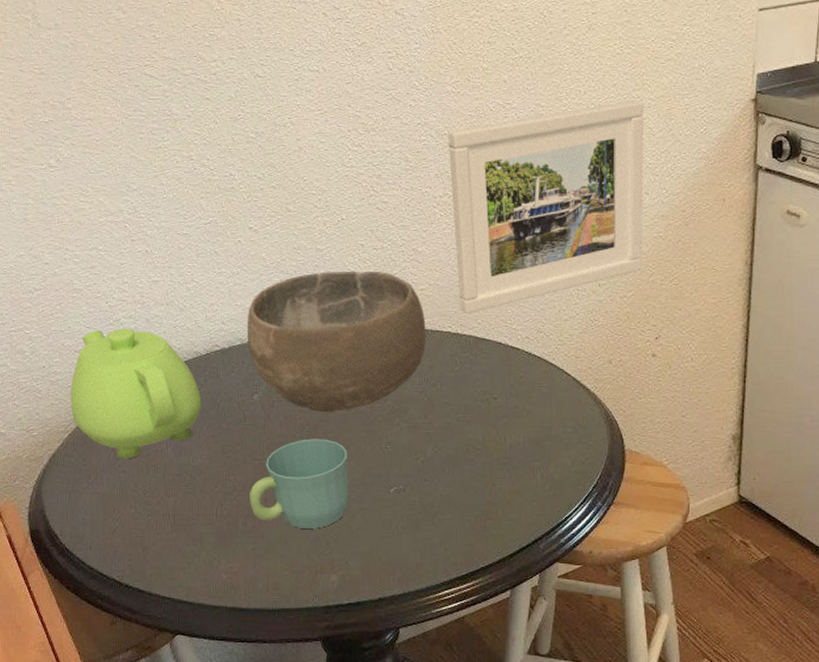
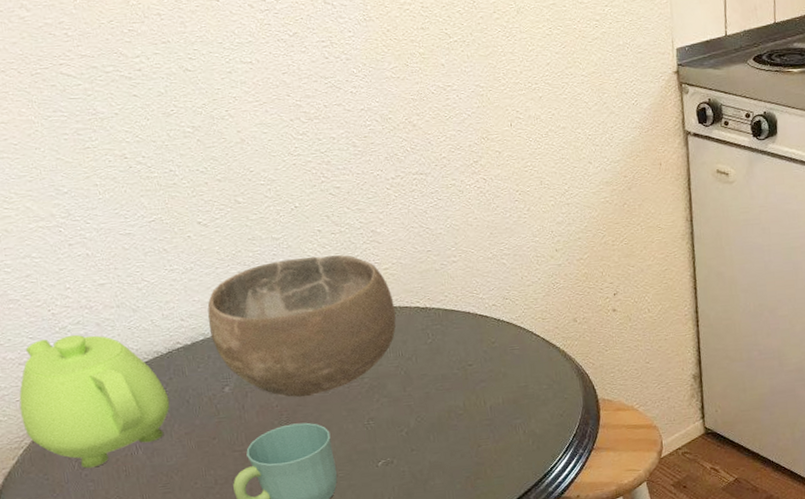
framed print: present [448,100,644,315] -> none [392,77,594,289]

